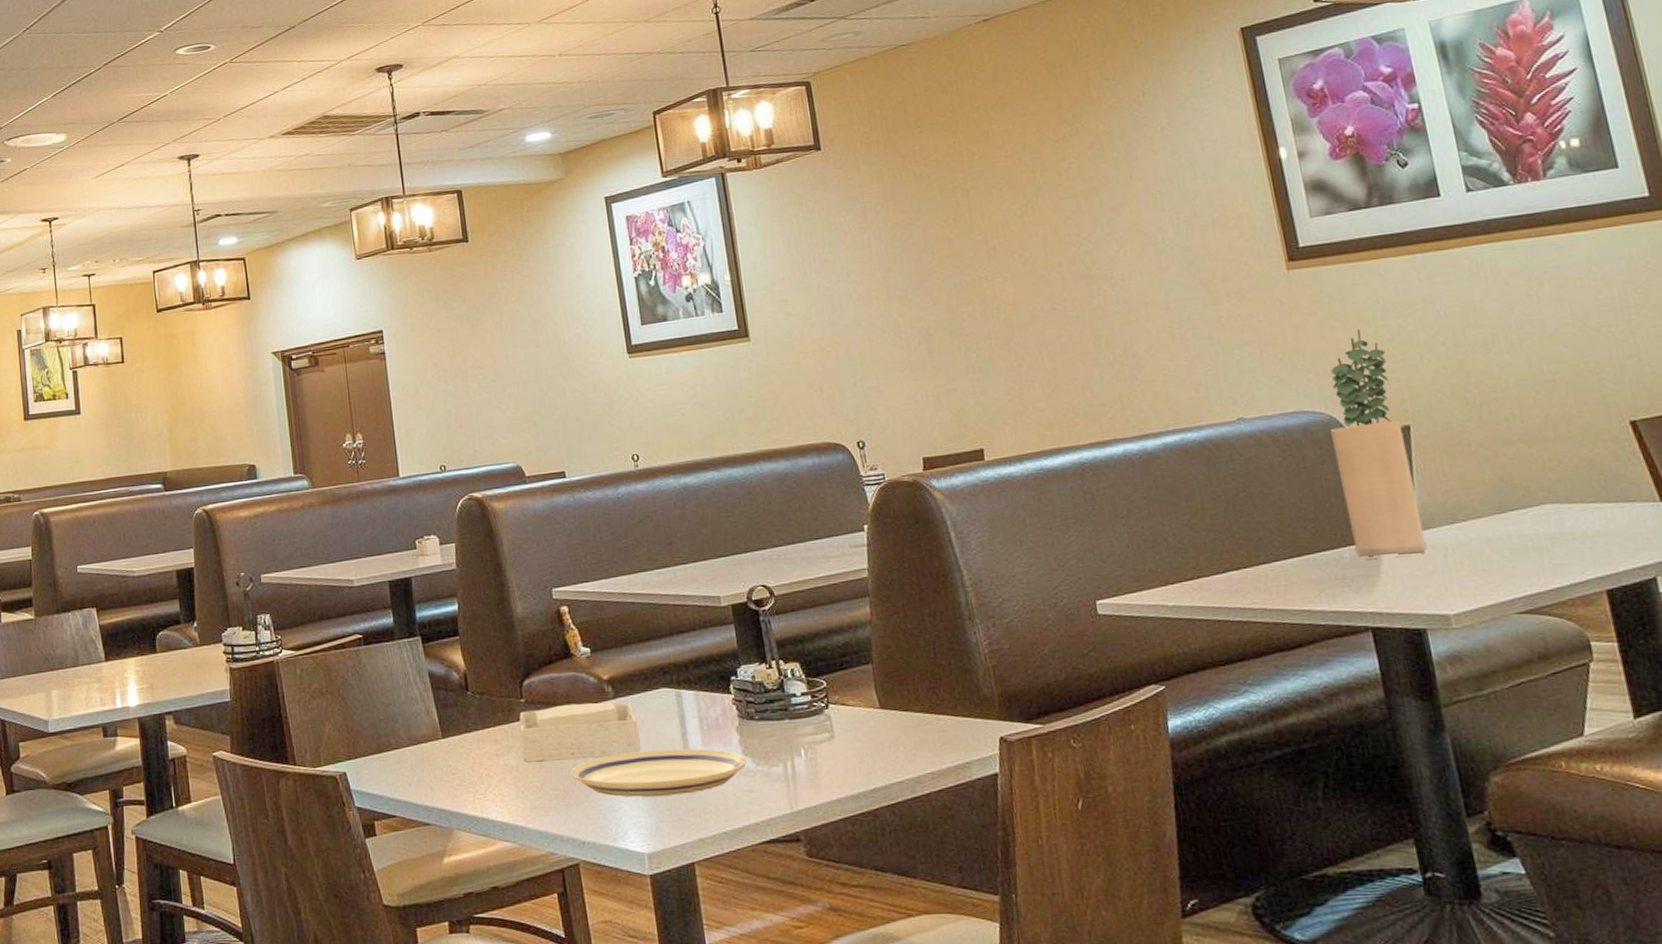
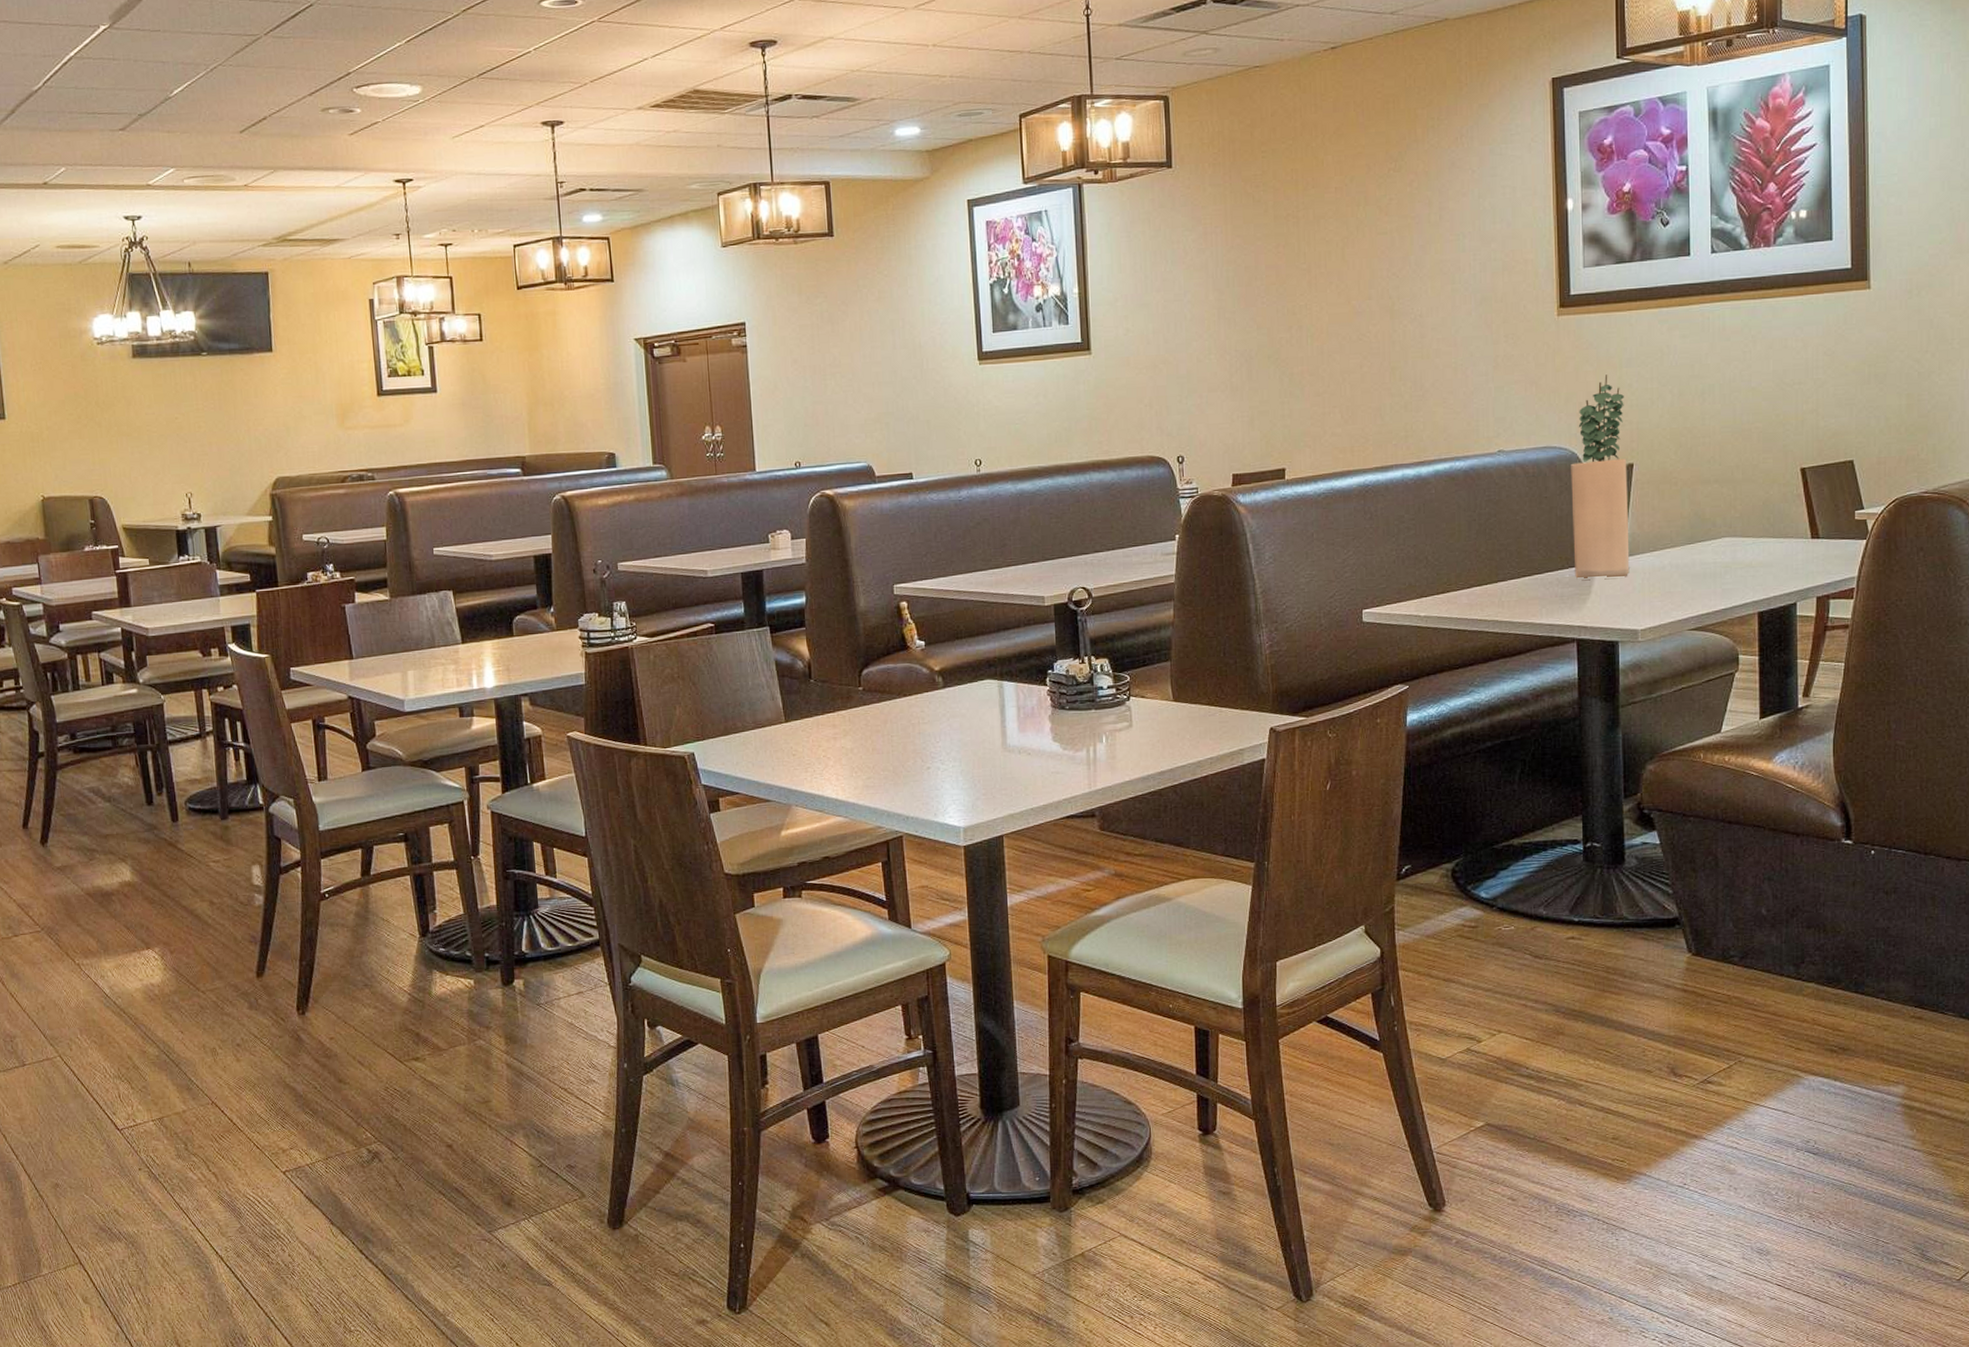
napkin holder: present [519,702,641,763] -> none [856,691,964,745]
plate: present [571,748,748,797] -> none [900,734,1056,778]

